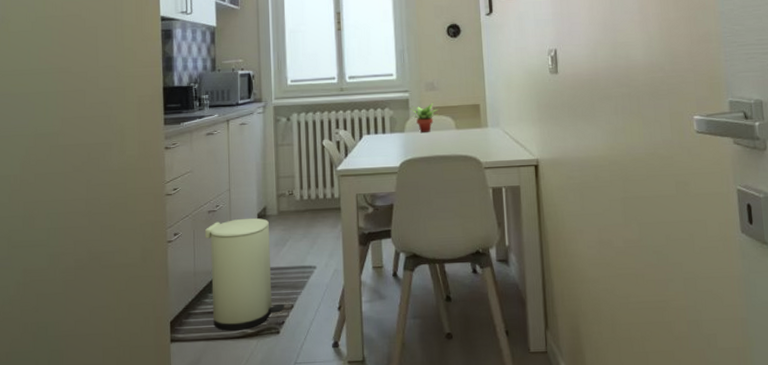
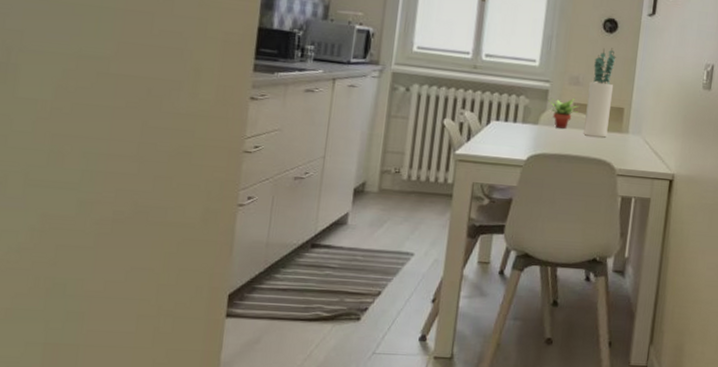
pedal bin: present [204,217,284,331] -> none [282,190,370,312]
vase: none [444,51,468,137] -> present [584,48,616,139]

